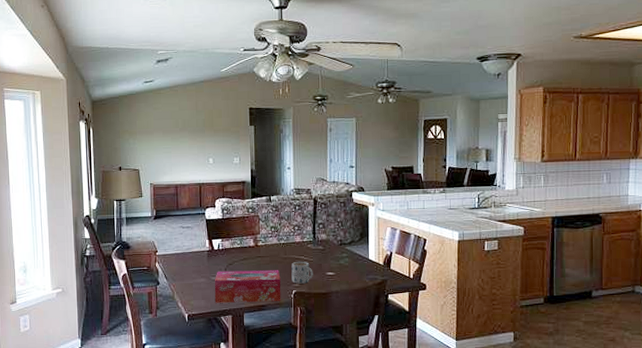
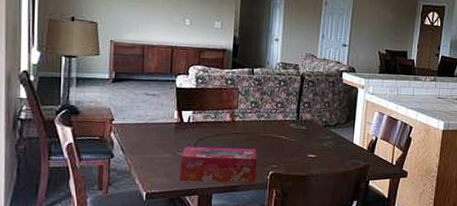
mug: present [291,261,313,284] -> none [269,140,293,165]

